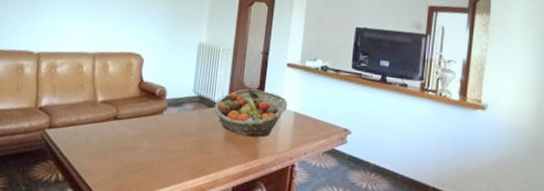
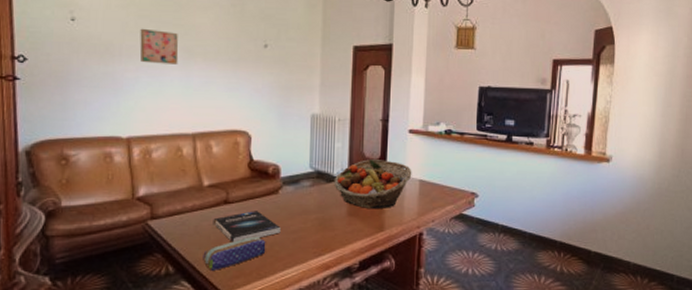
pencil case: none [89,152,148,183] -> present [203,236,266,272]
book: none [102,128,162,157] -> present [213,211,281,243]

